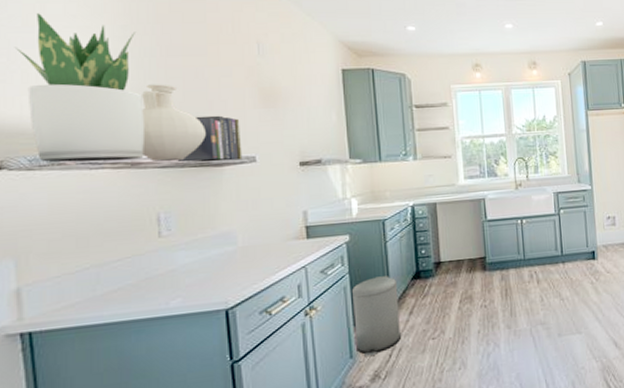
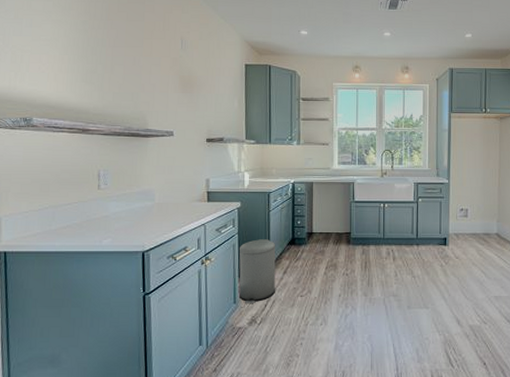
planter: present [14,13,146,163] -> none [8,9,95,127]
ceramic jug: present [142,84,206,161] -> none [91,68,138,131]
books: present [177,115,243,163] -> none [115,96,164,134]

